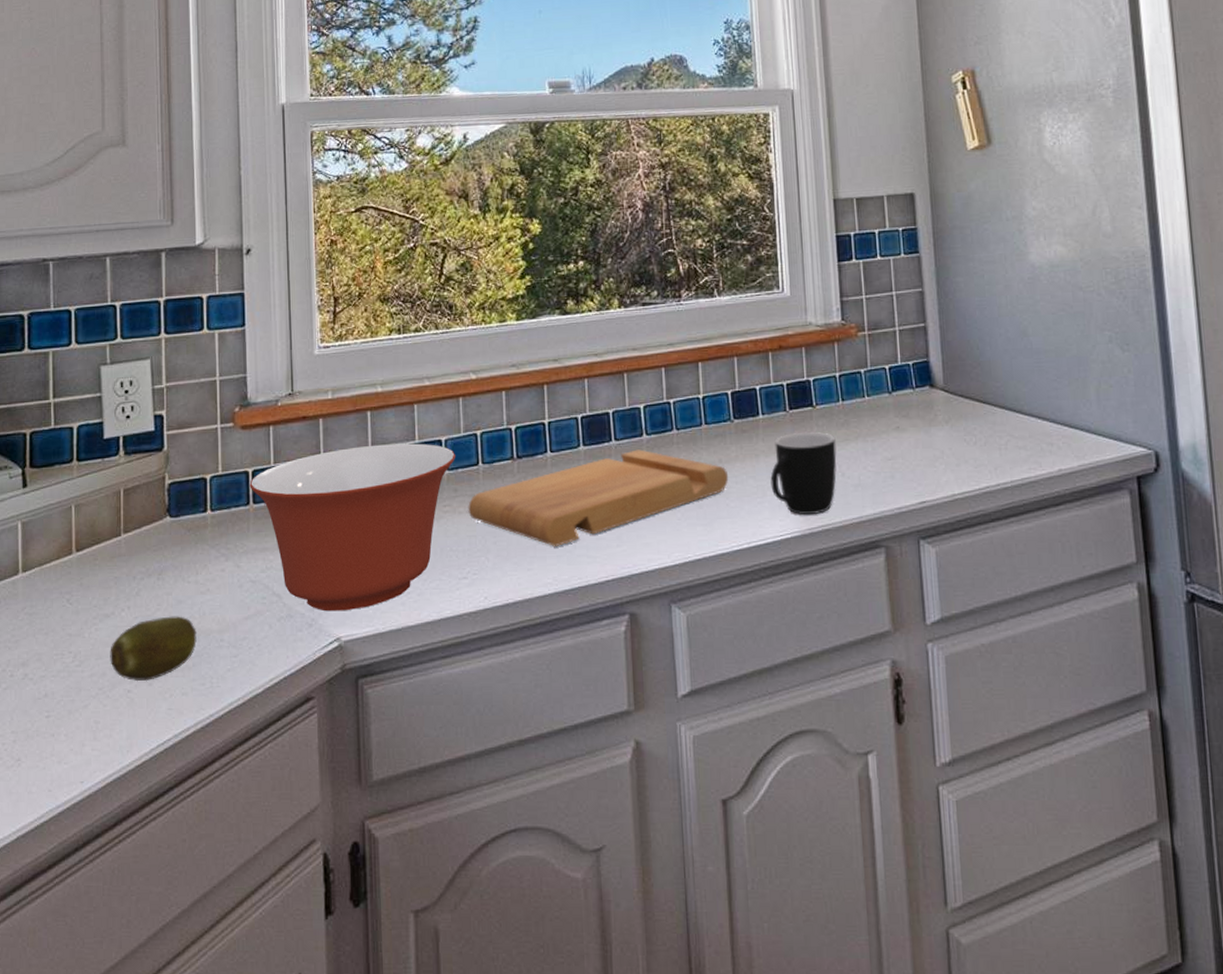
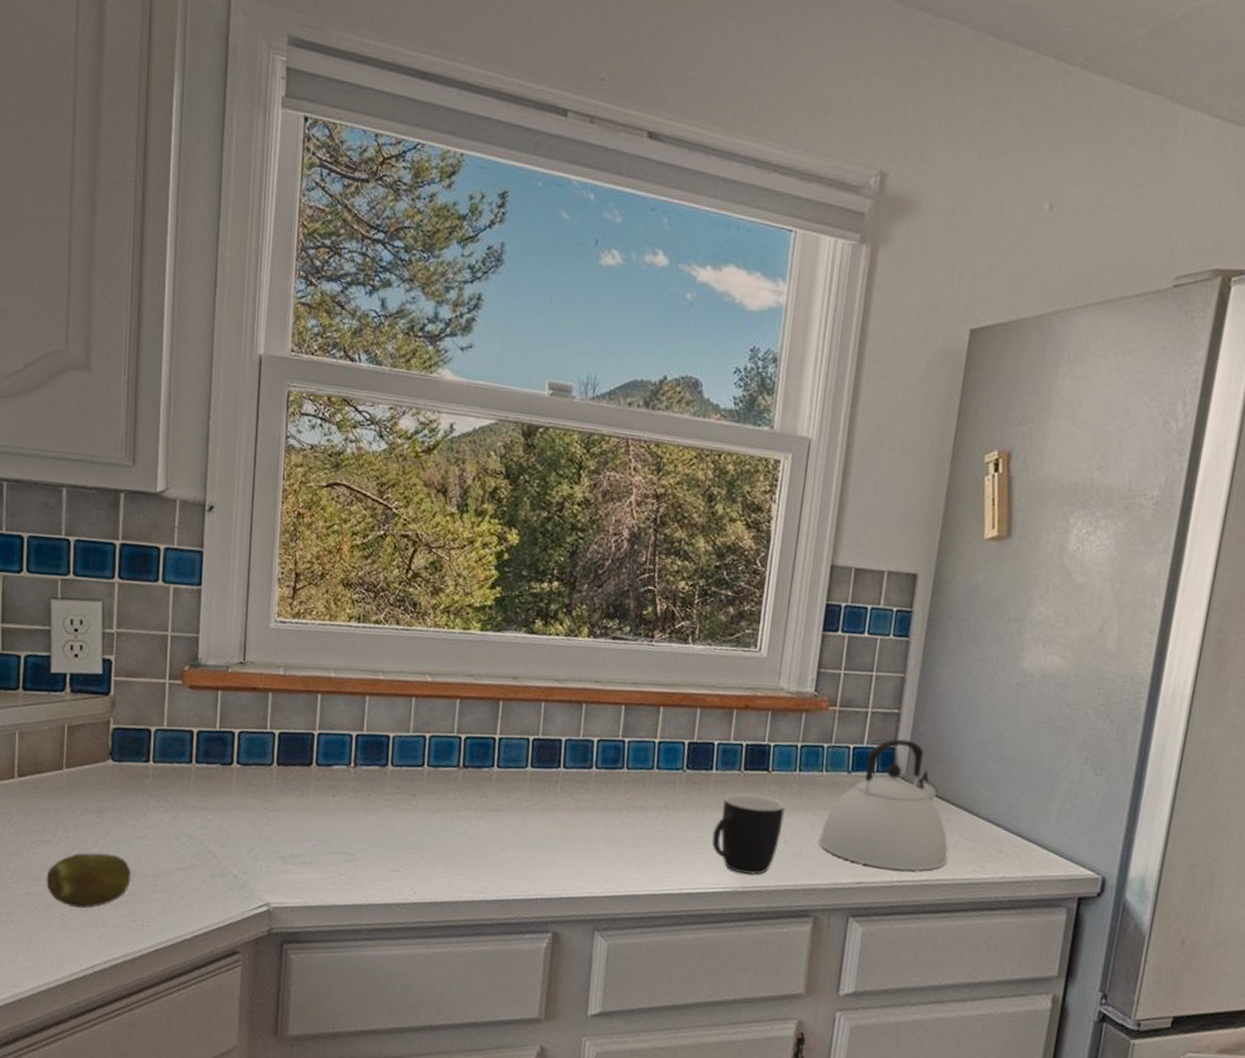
mixing bowl: present [249,443,455,612] -> none [193,726,402,881]
cutting board: present [468,449,729,546] -> none [408,780,672,858]
kettle: none [874,350,1003,483] -> present [818,738,948,871]

